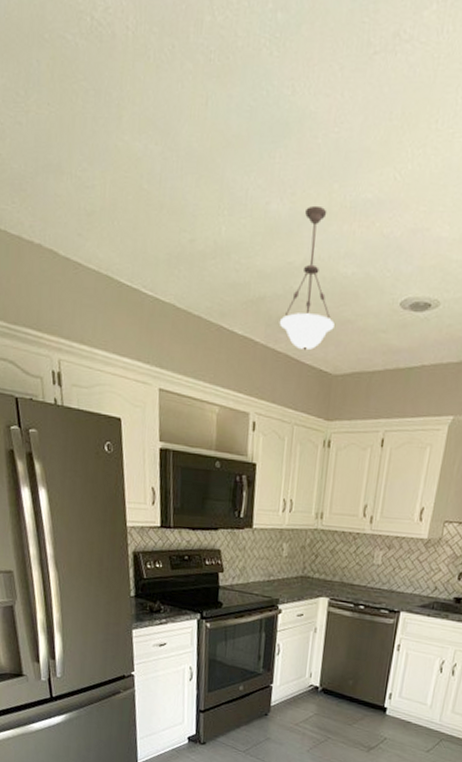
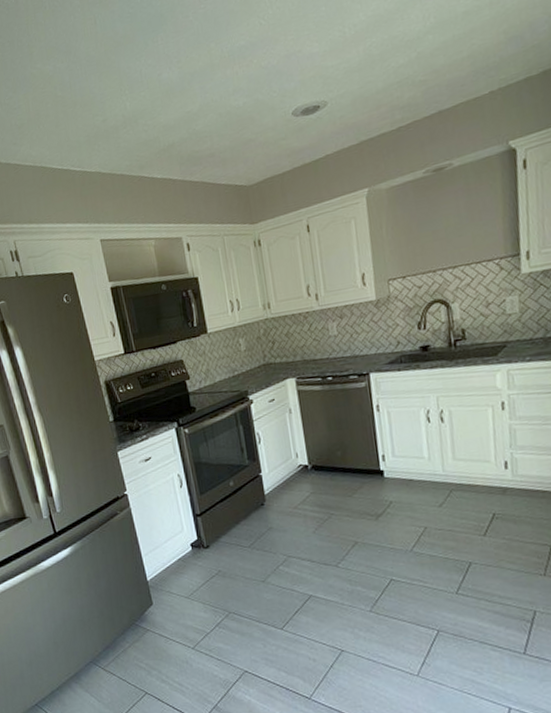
pendant light: present [279,205,335,351] -> none [190,63,239,175]

